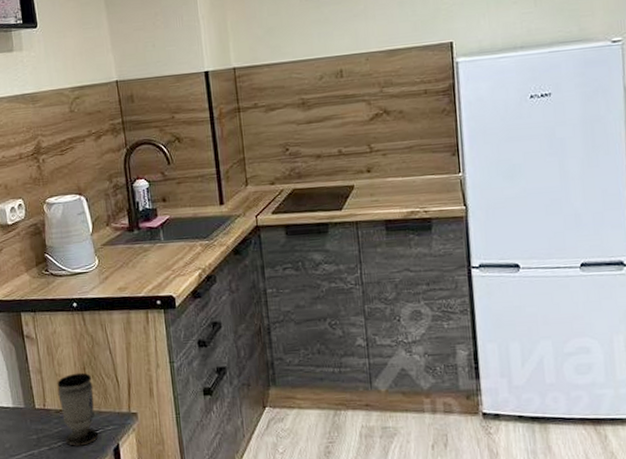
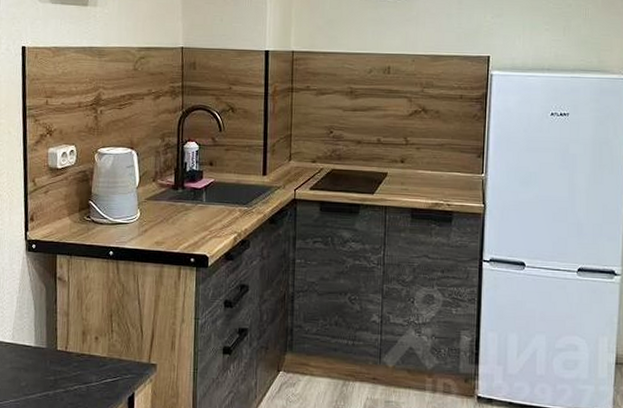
cup: present [57,372,99,446] -> none [81,319,118,391]

